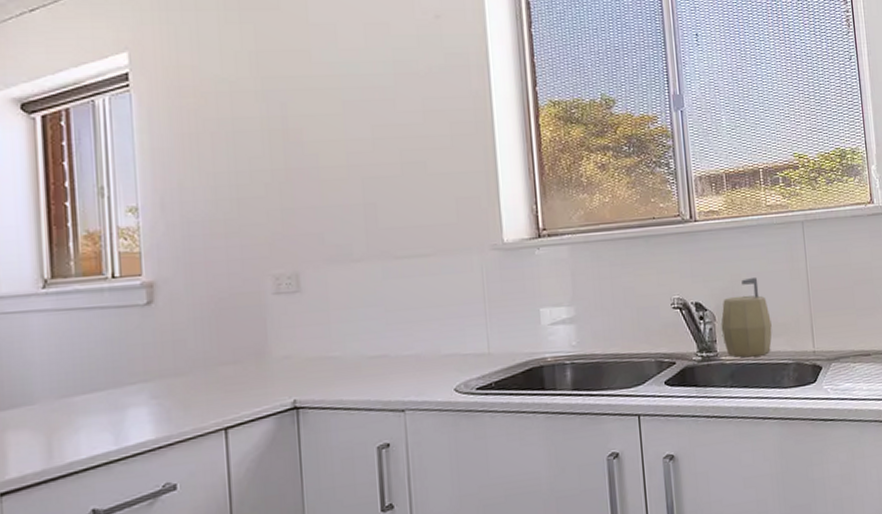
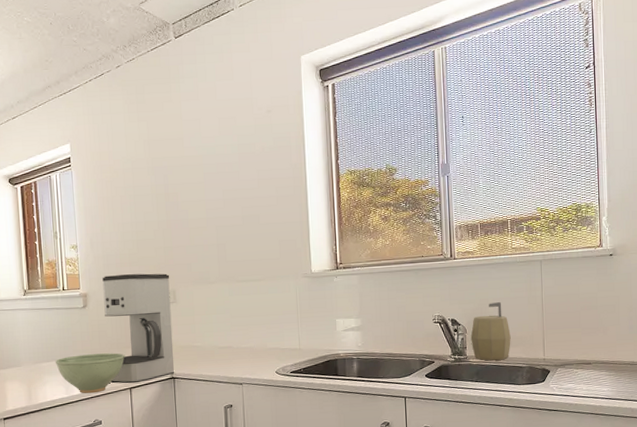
bowl: none [96,373,217,443] -> present [55,353,125,394]
coffee maker: none [179,248,299,423] -> present [102,273,175,384]

